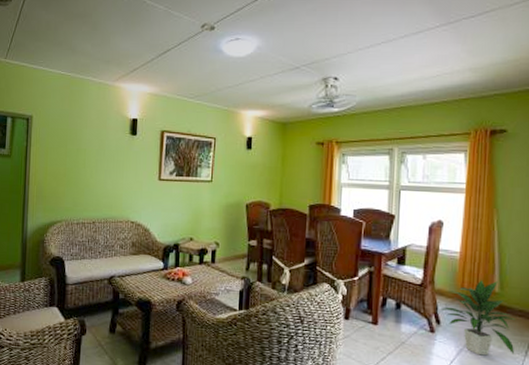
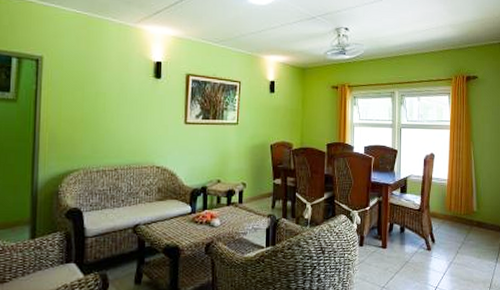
indoor plant: present [441,279,517,356] -> none [435,201,490,266]

